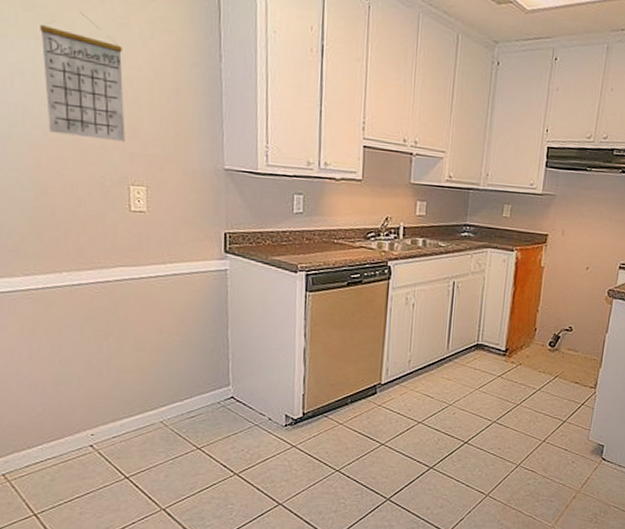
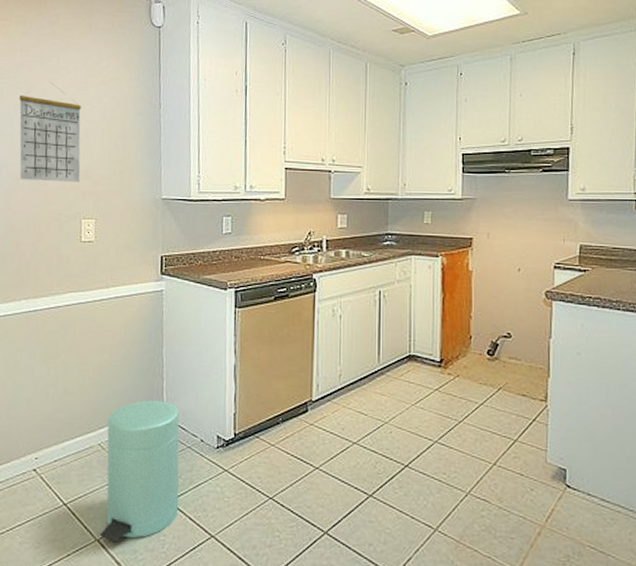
trash can: none [165,380,247,511] -> present [99,400,180,543]

